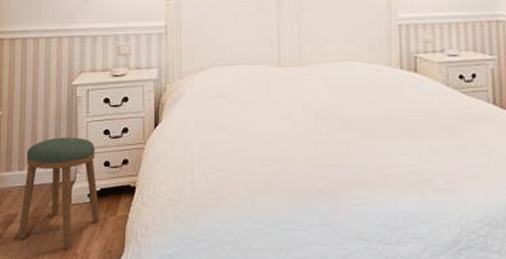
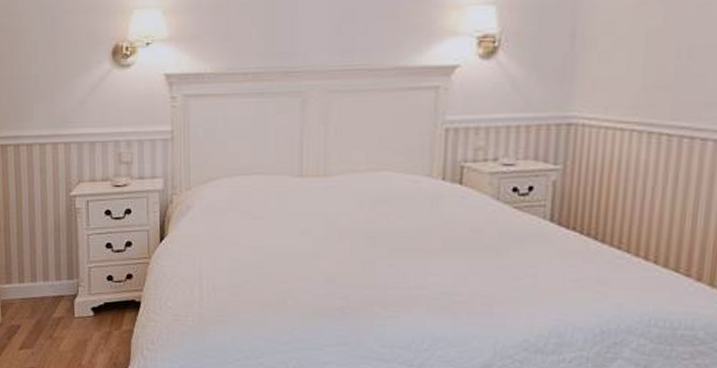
stool: present [18,137,100,247] -> none [22,250,104,358]

